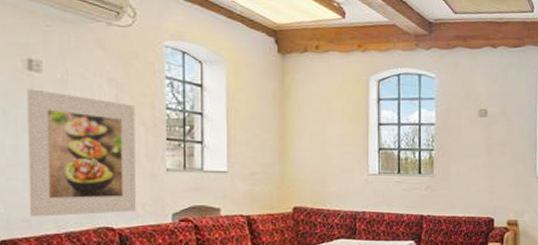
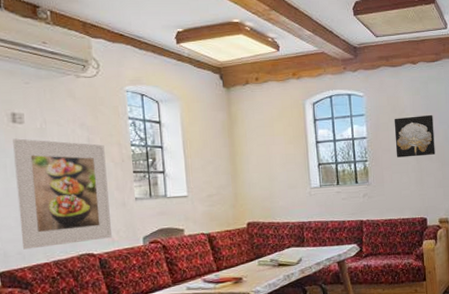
wall art: none [466,105,510,150] -> present [394,114,436,158]

